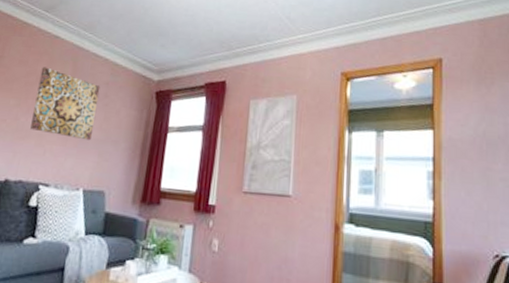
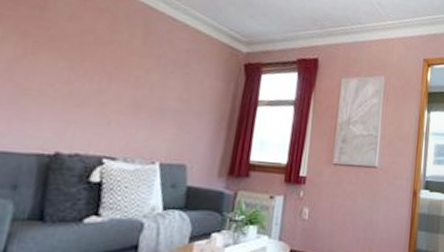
wall art: present [30,67,101,141] -> none [88,26,179,112]

